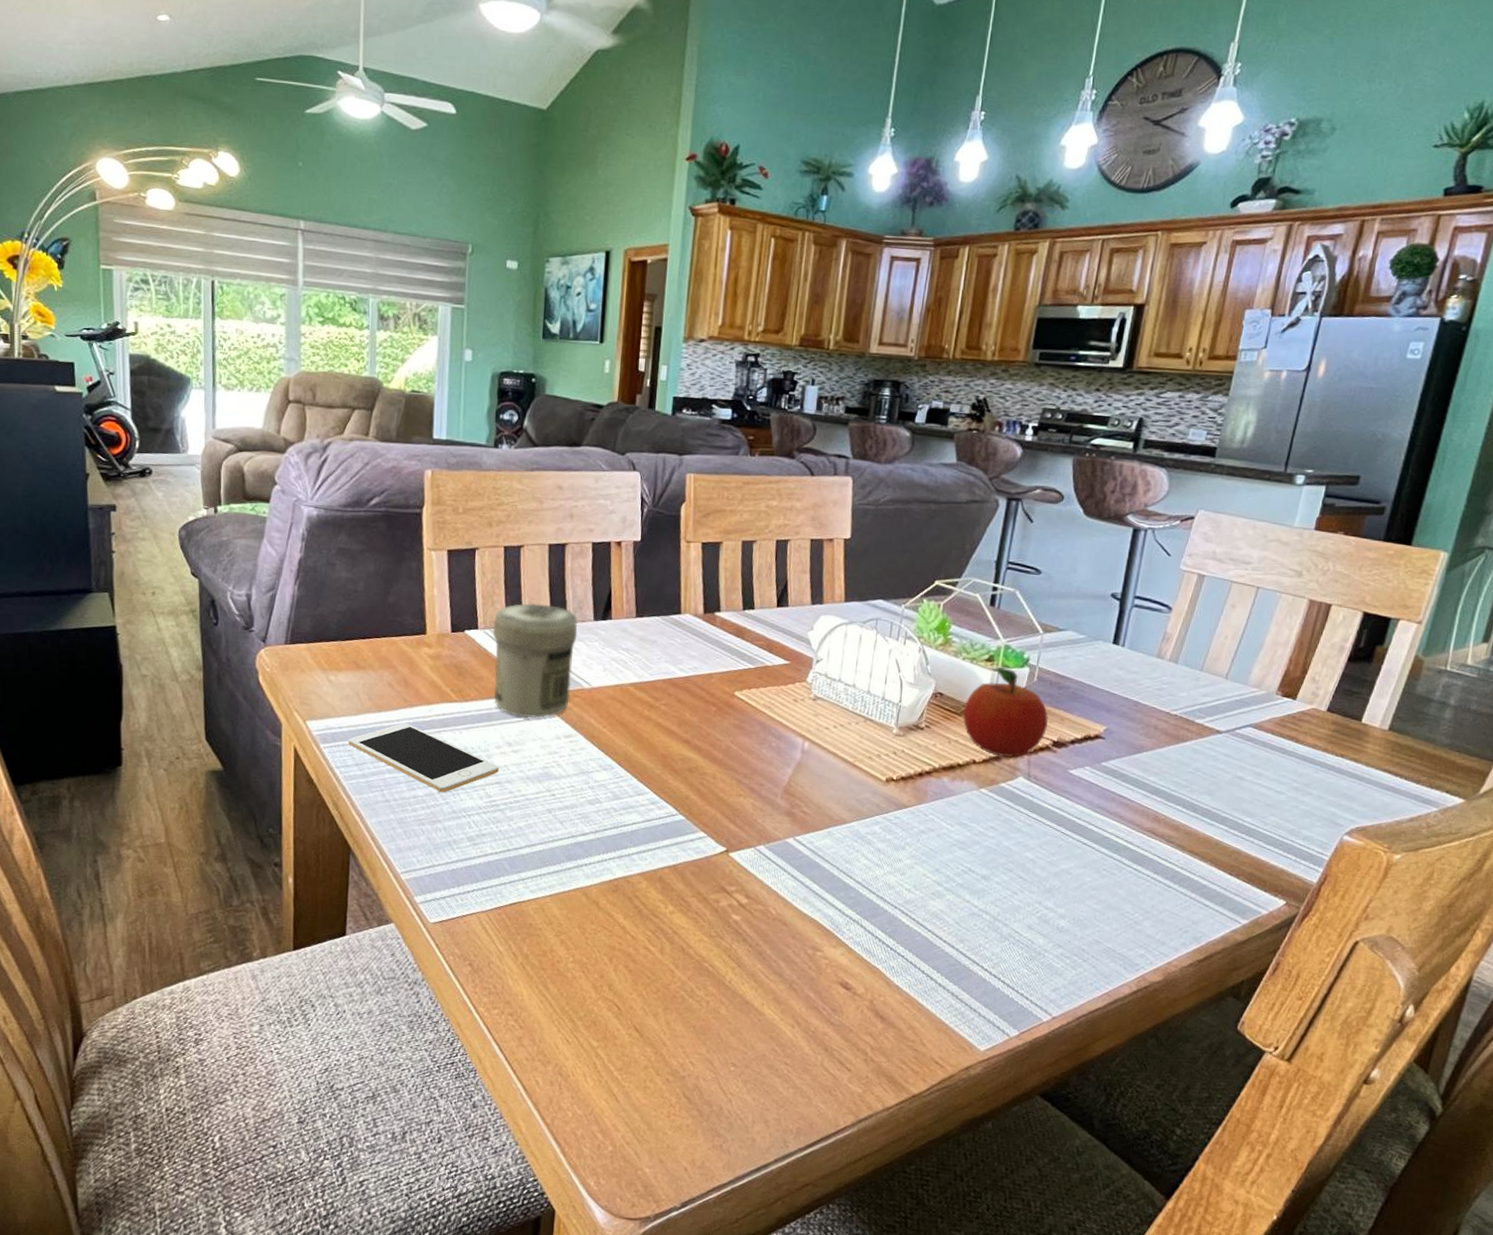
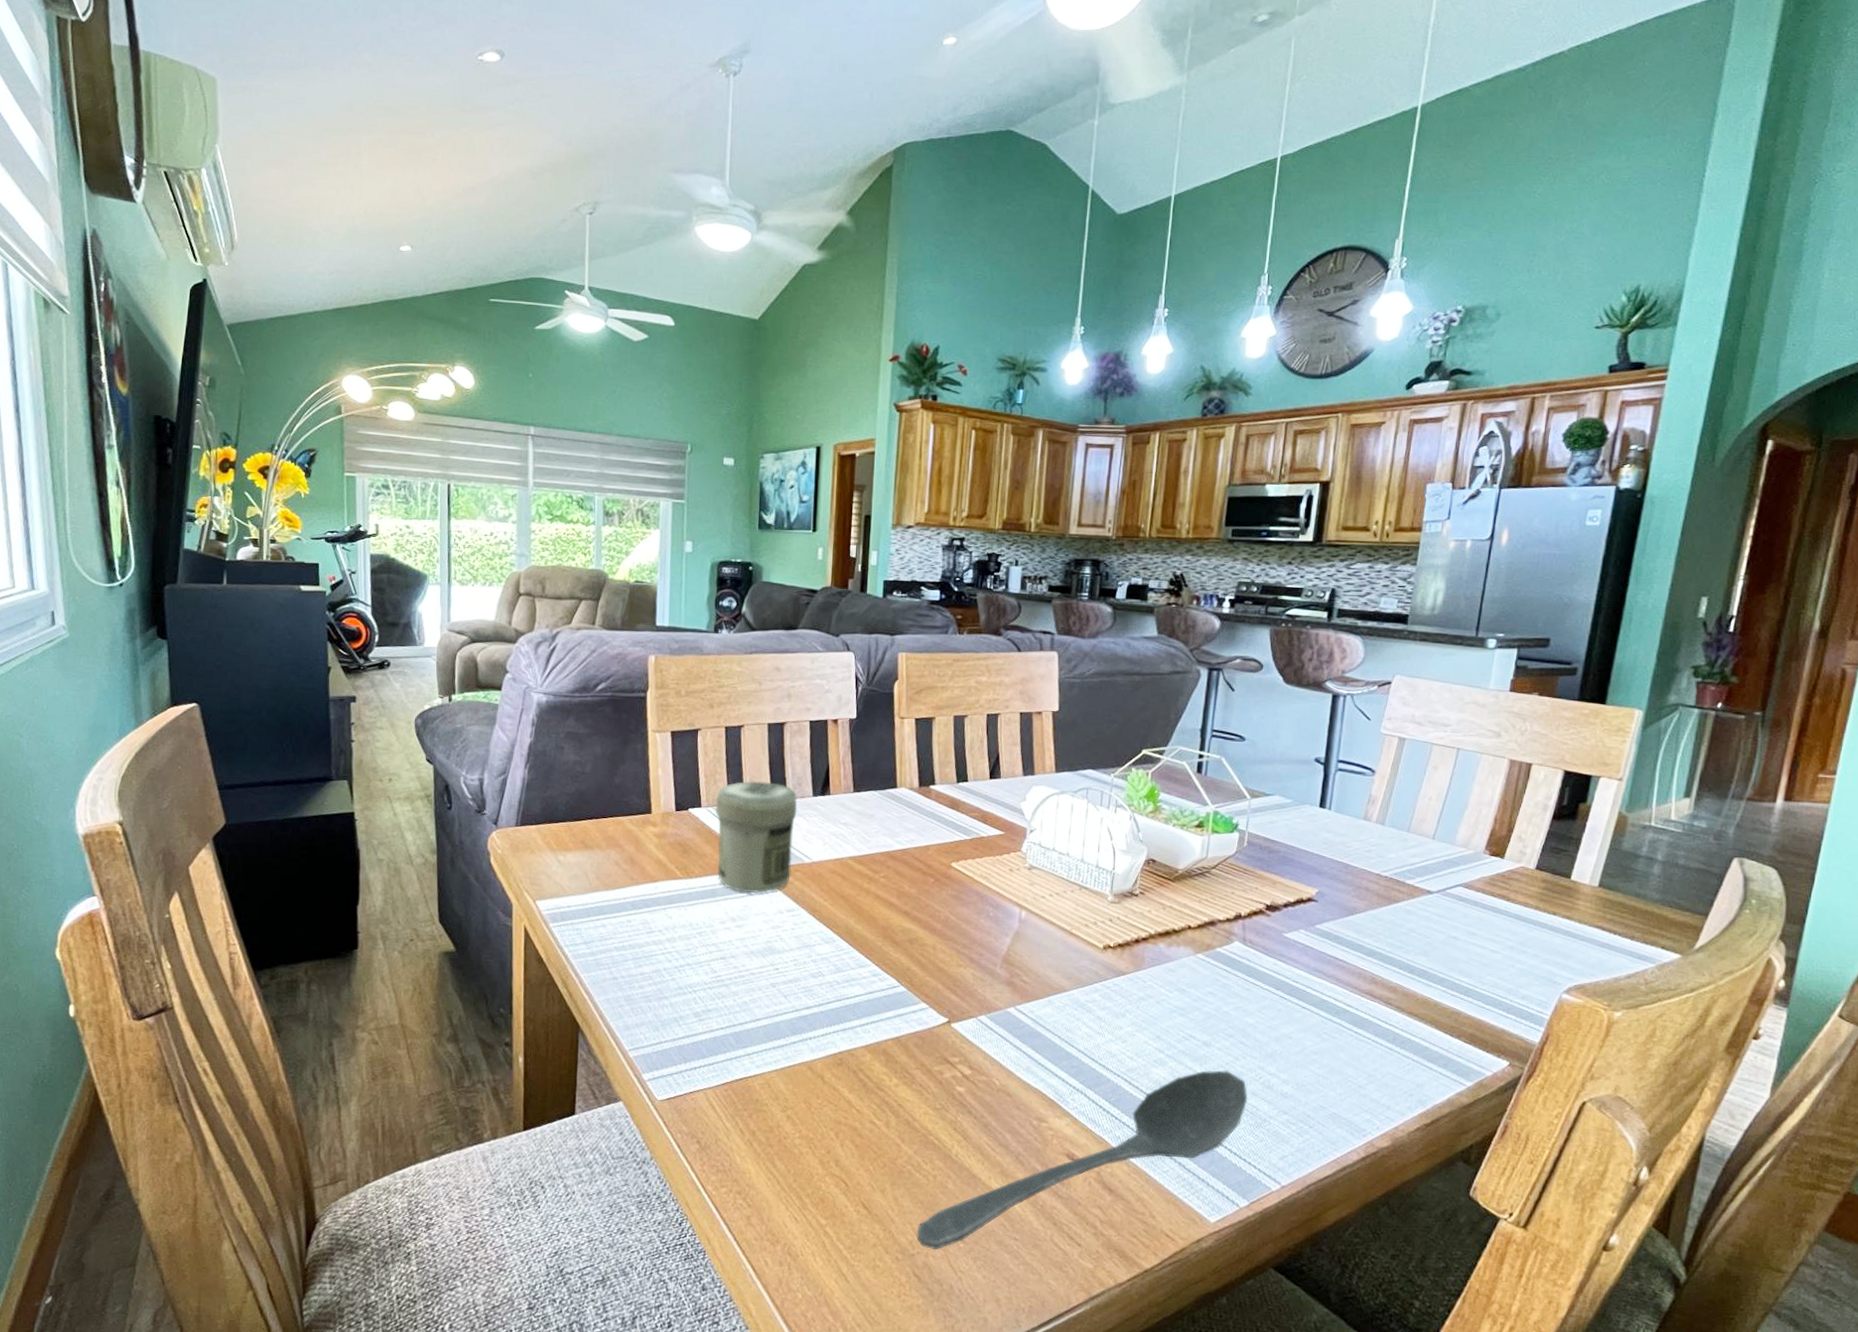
cell phone: present [348,723,499,793] -> none [576,901,723,969]
stirrer: none [687,903,1024,1073] -> present [916,1070,1248,1250]
fruit: present [962,667,1049,758] -> none [1175,832,1261,923]

